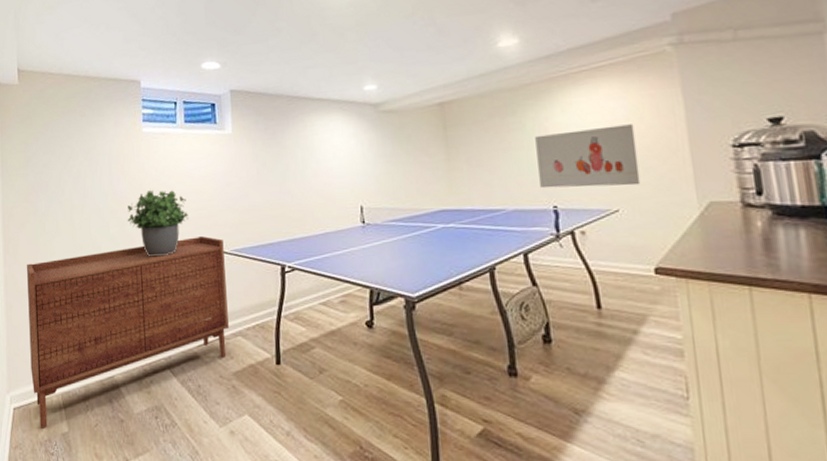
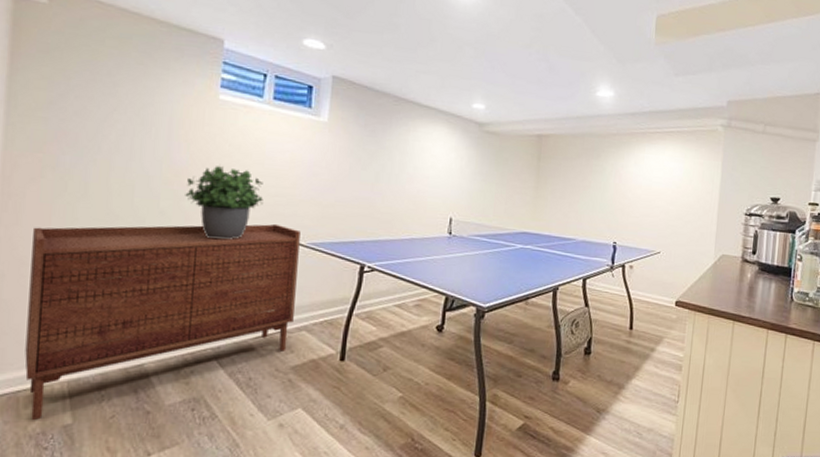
wall art: present [535,124,641,189] -> none [607,180,684,234]

